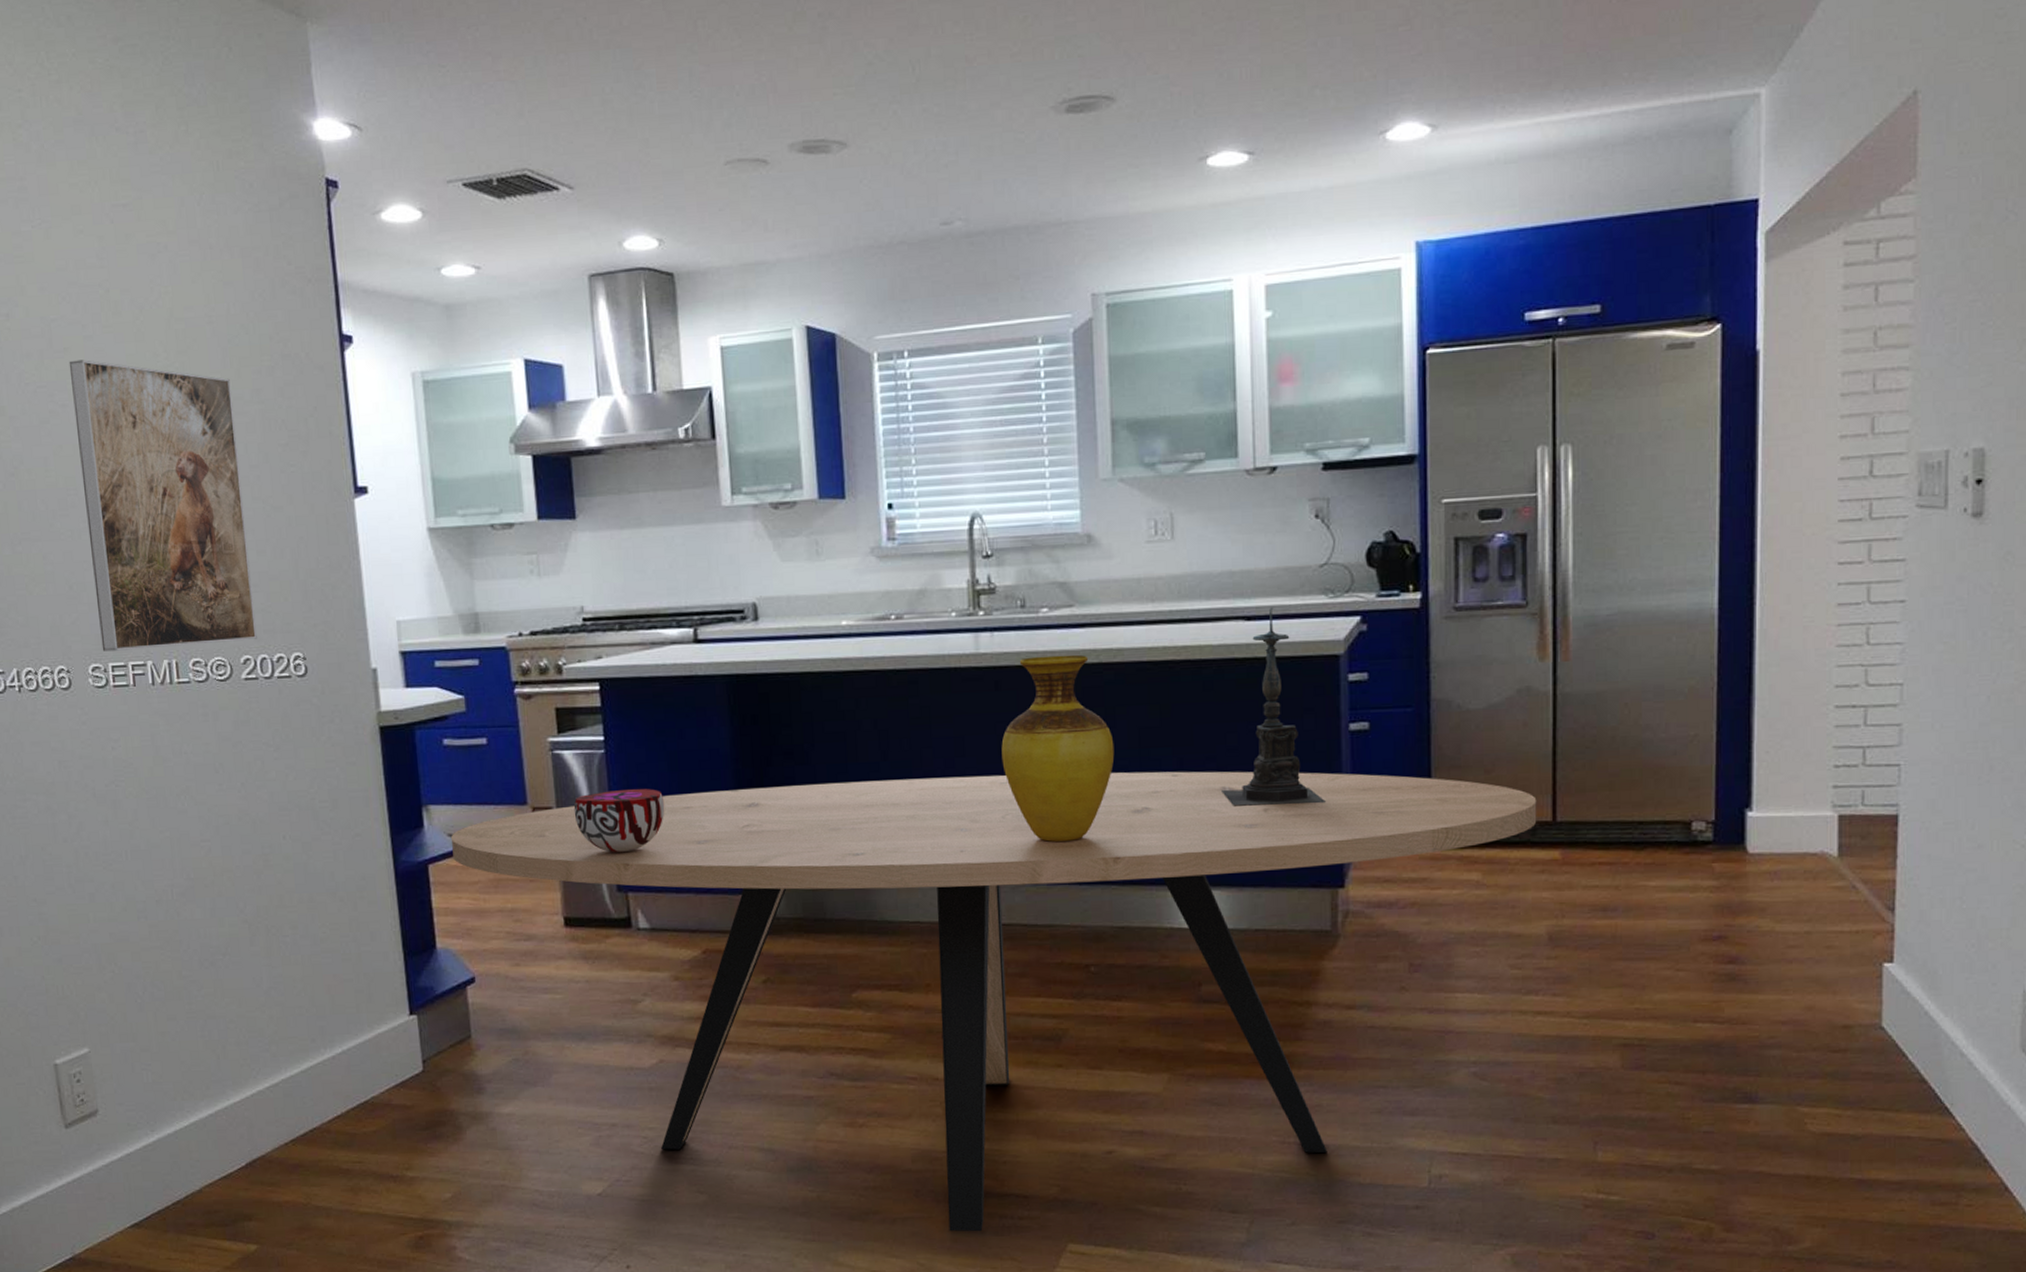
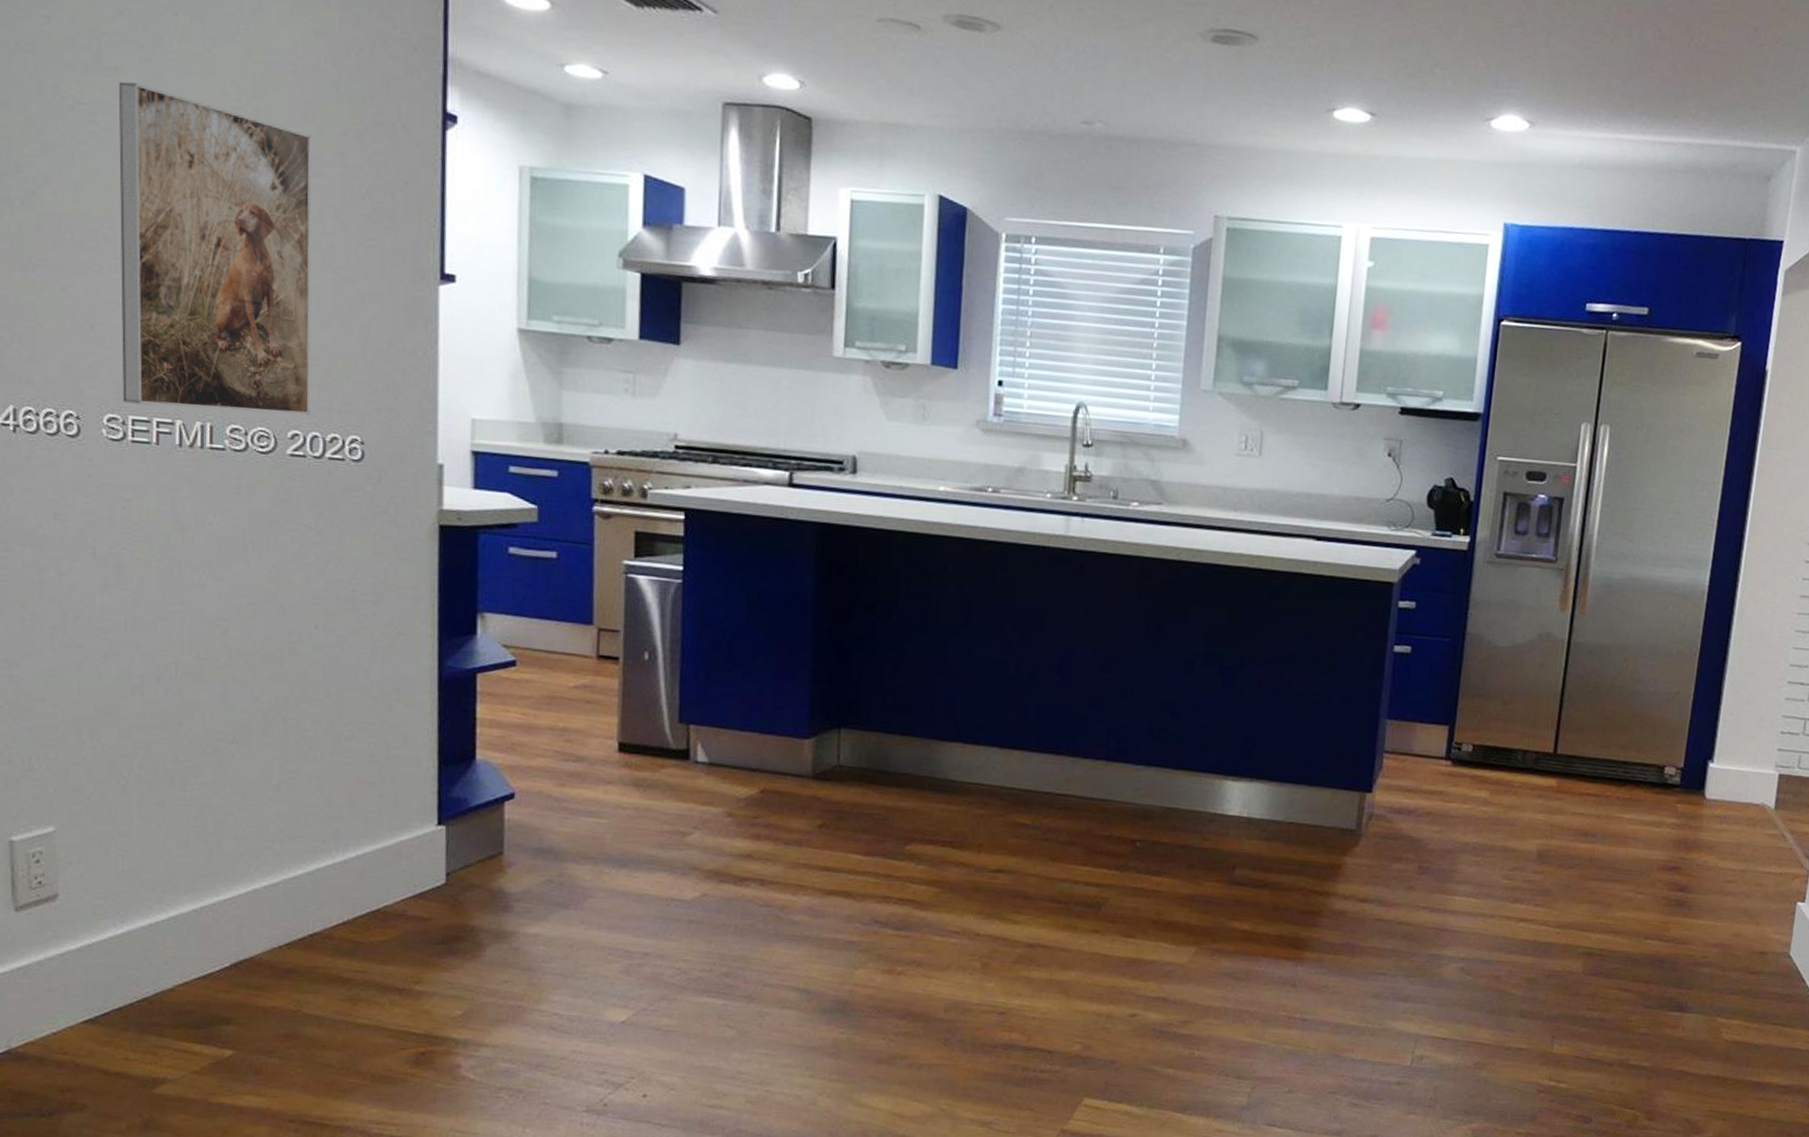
dining table: present [450,771,1537,1232] -> none [505,631,1543,1082]
decorative bowl: present [573,789,665,853] -> none [642,621,739,685]
vase: present [1001,654,1115,843] -> none [1077,546,1184,724]
candle holder: present [1221,607,1325,806] -> none [1275,531,1365,715]

